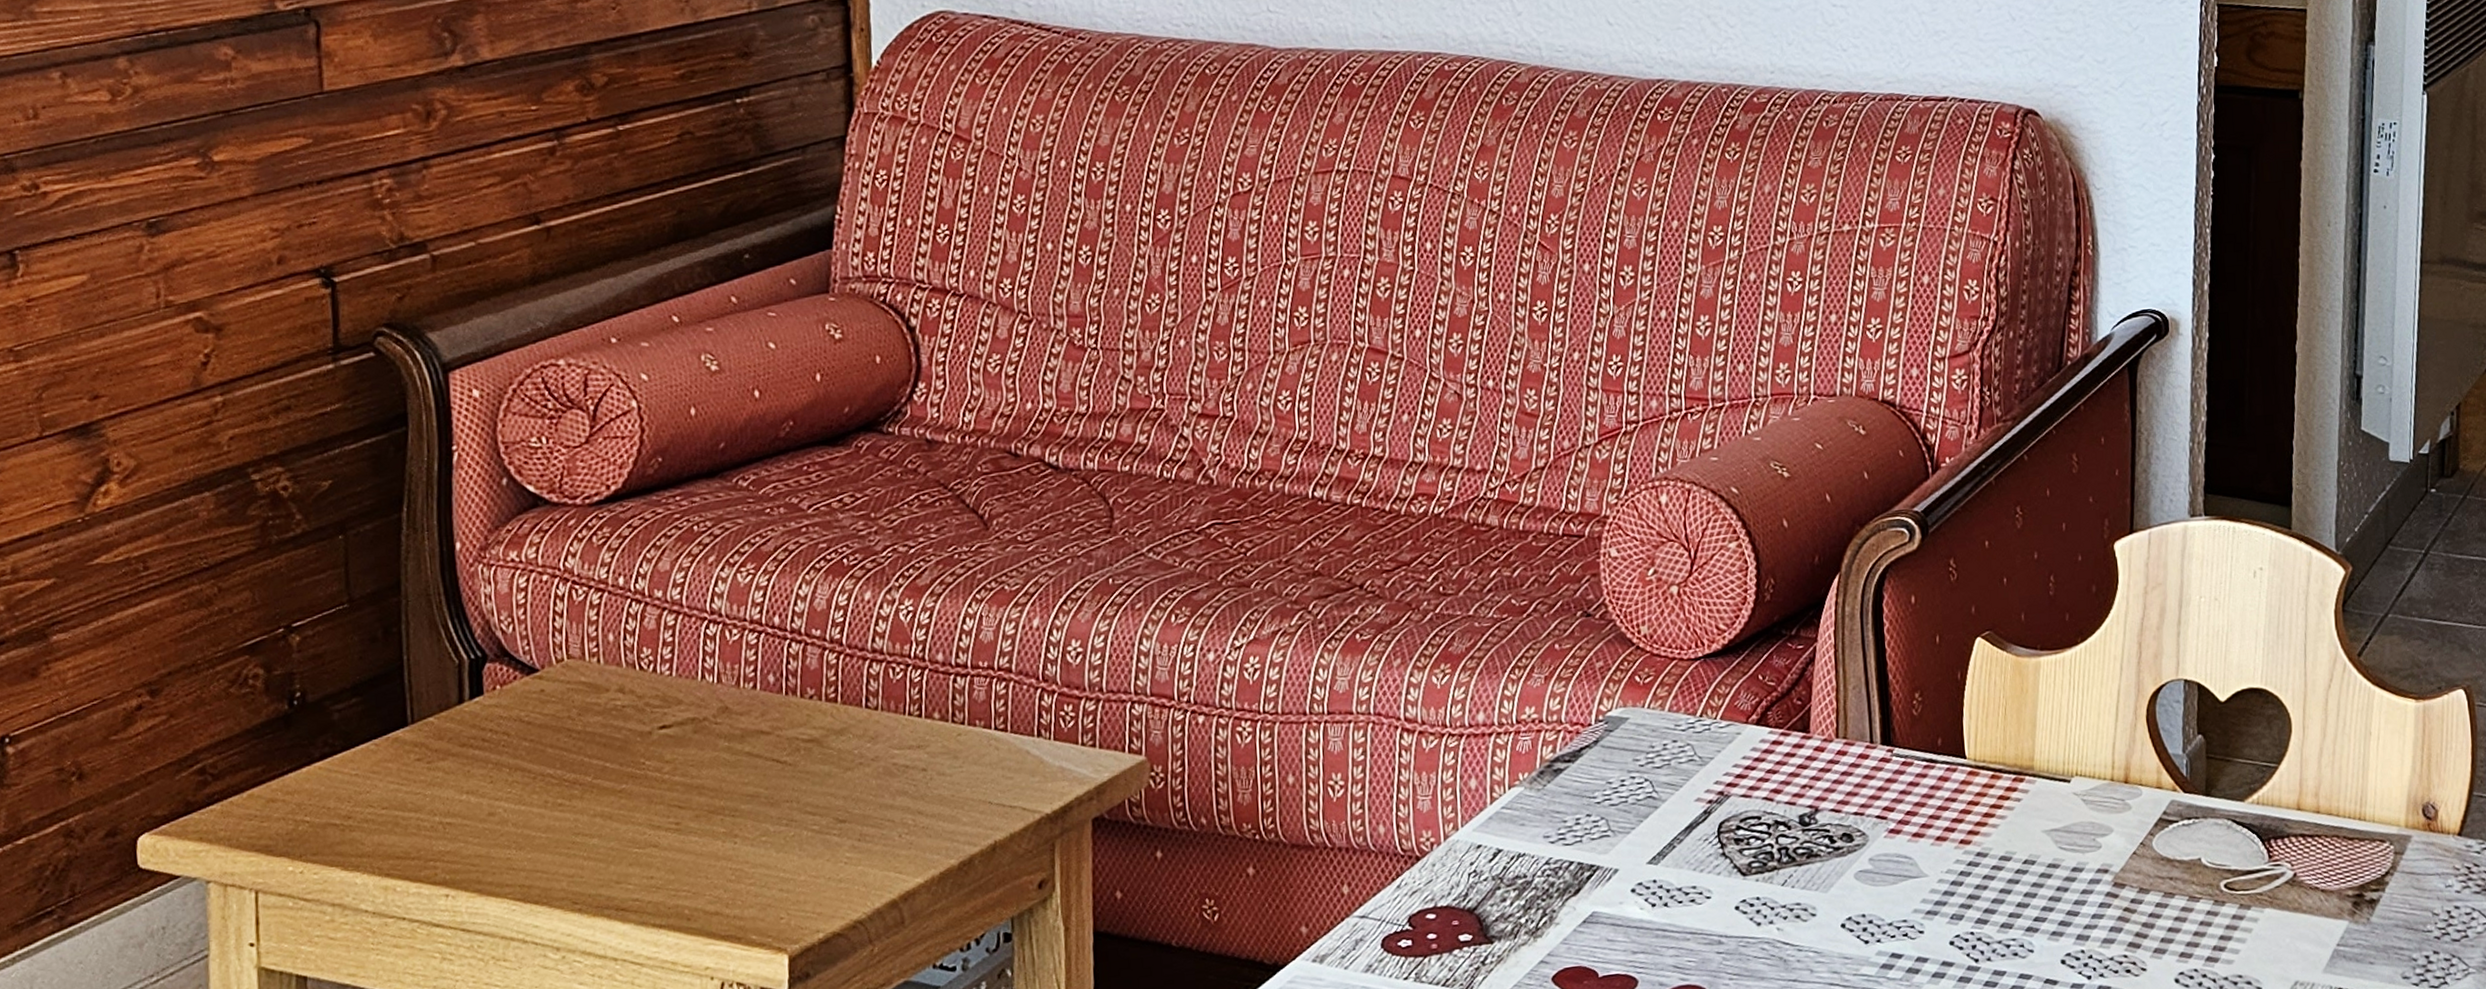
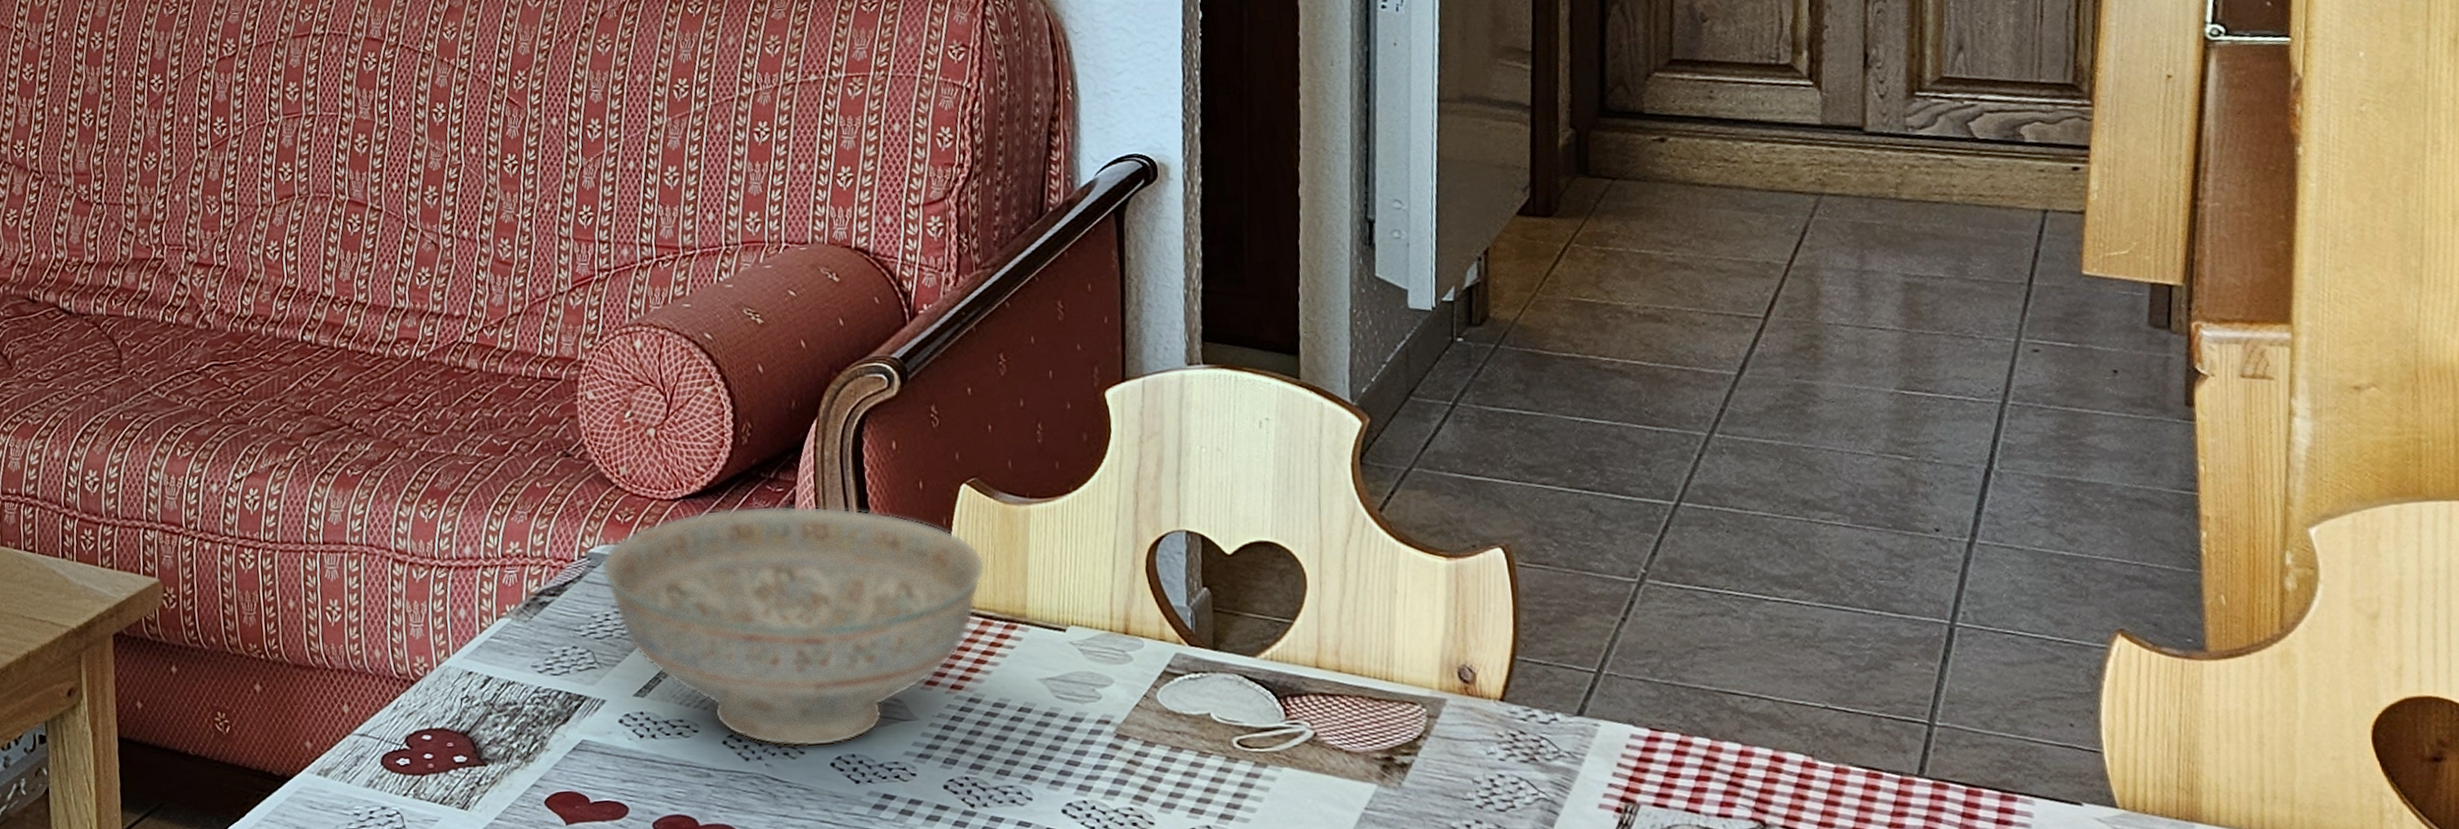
decorative bowl: none [1618,662,1997,909] -> present [600,505,986,747]

